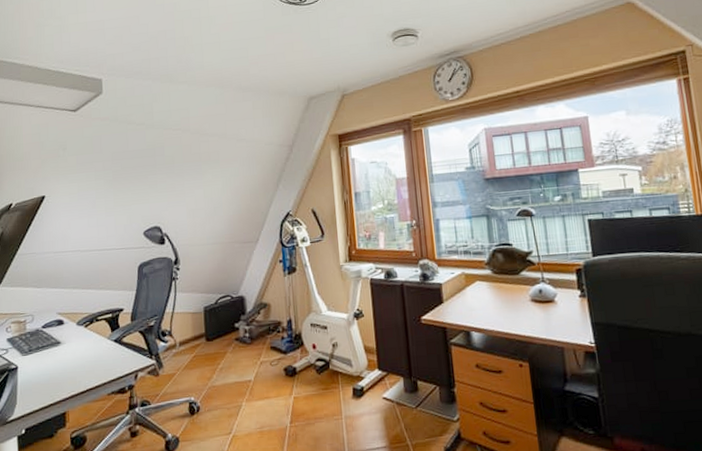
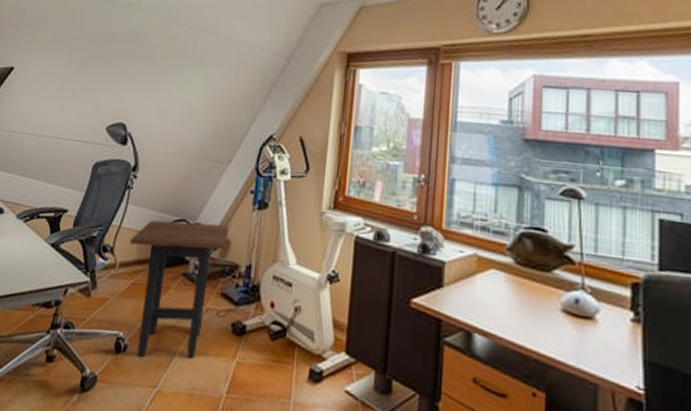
side table: none [184,292,268,413] -> present [129,220,230,359]

